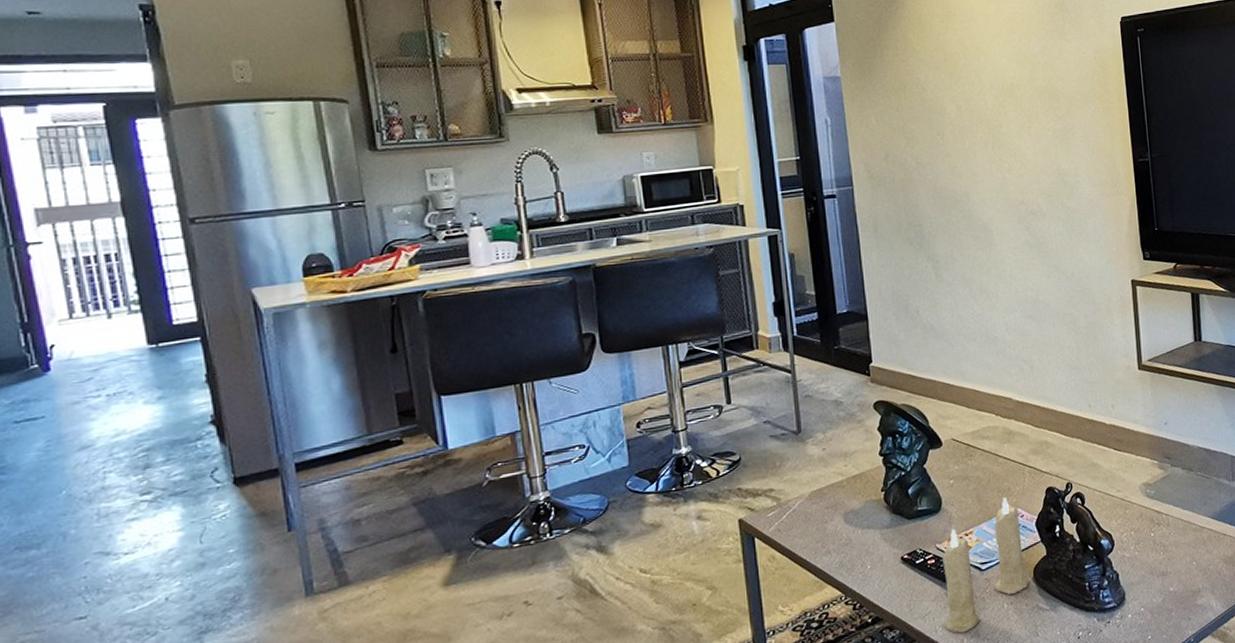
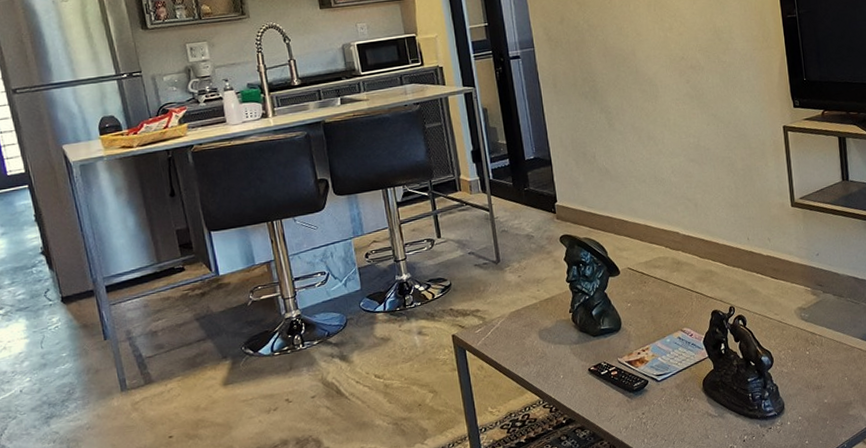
candle: present [943,497,1029,633] -> none [624,319,699,434]

